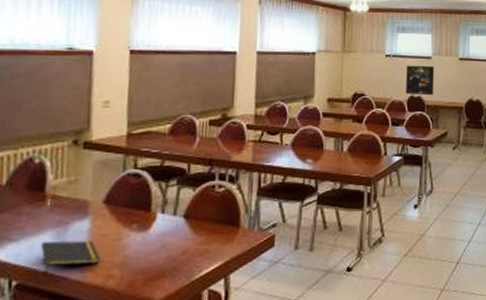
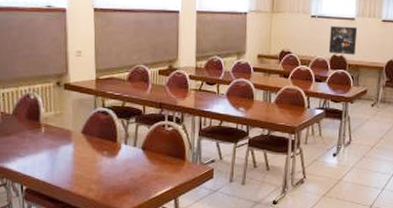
notepad: present [40,240,100,274] -> none [40,158,82,183]

